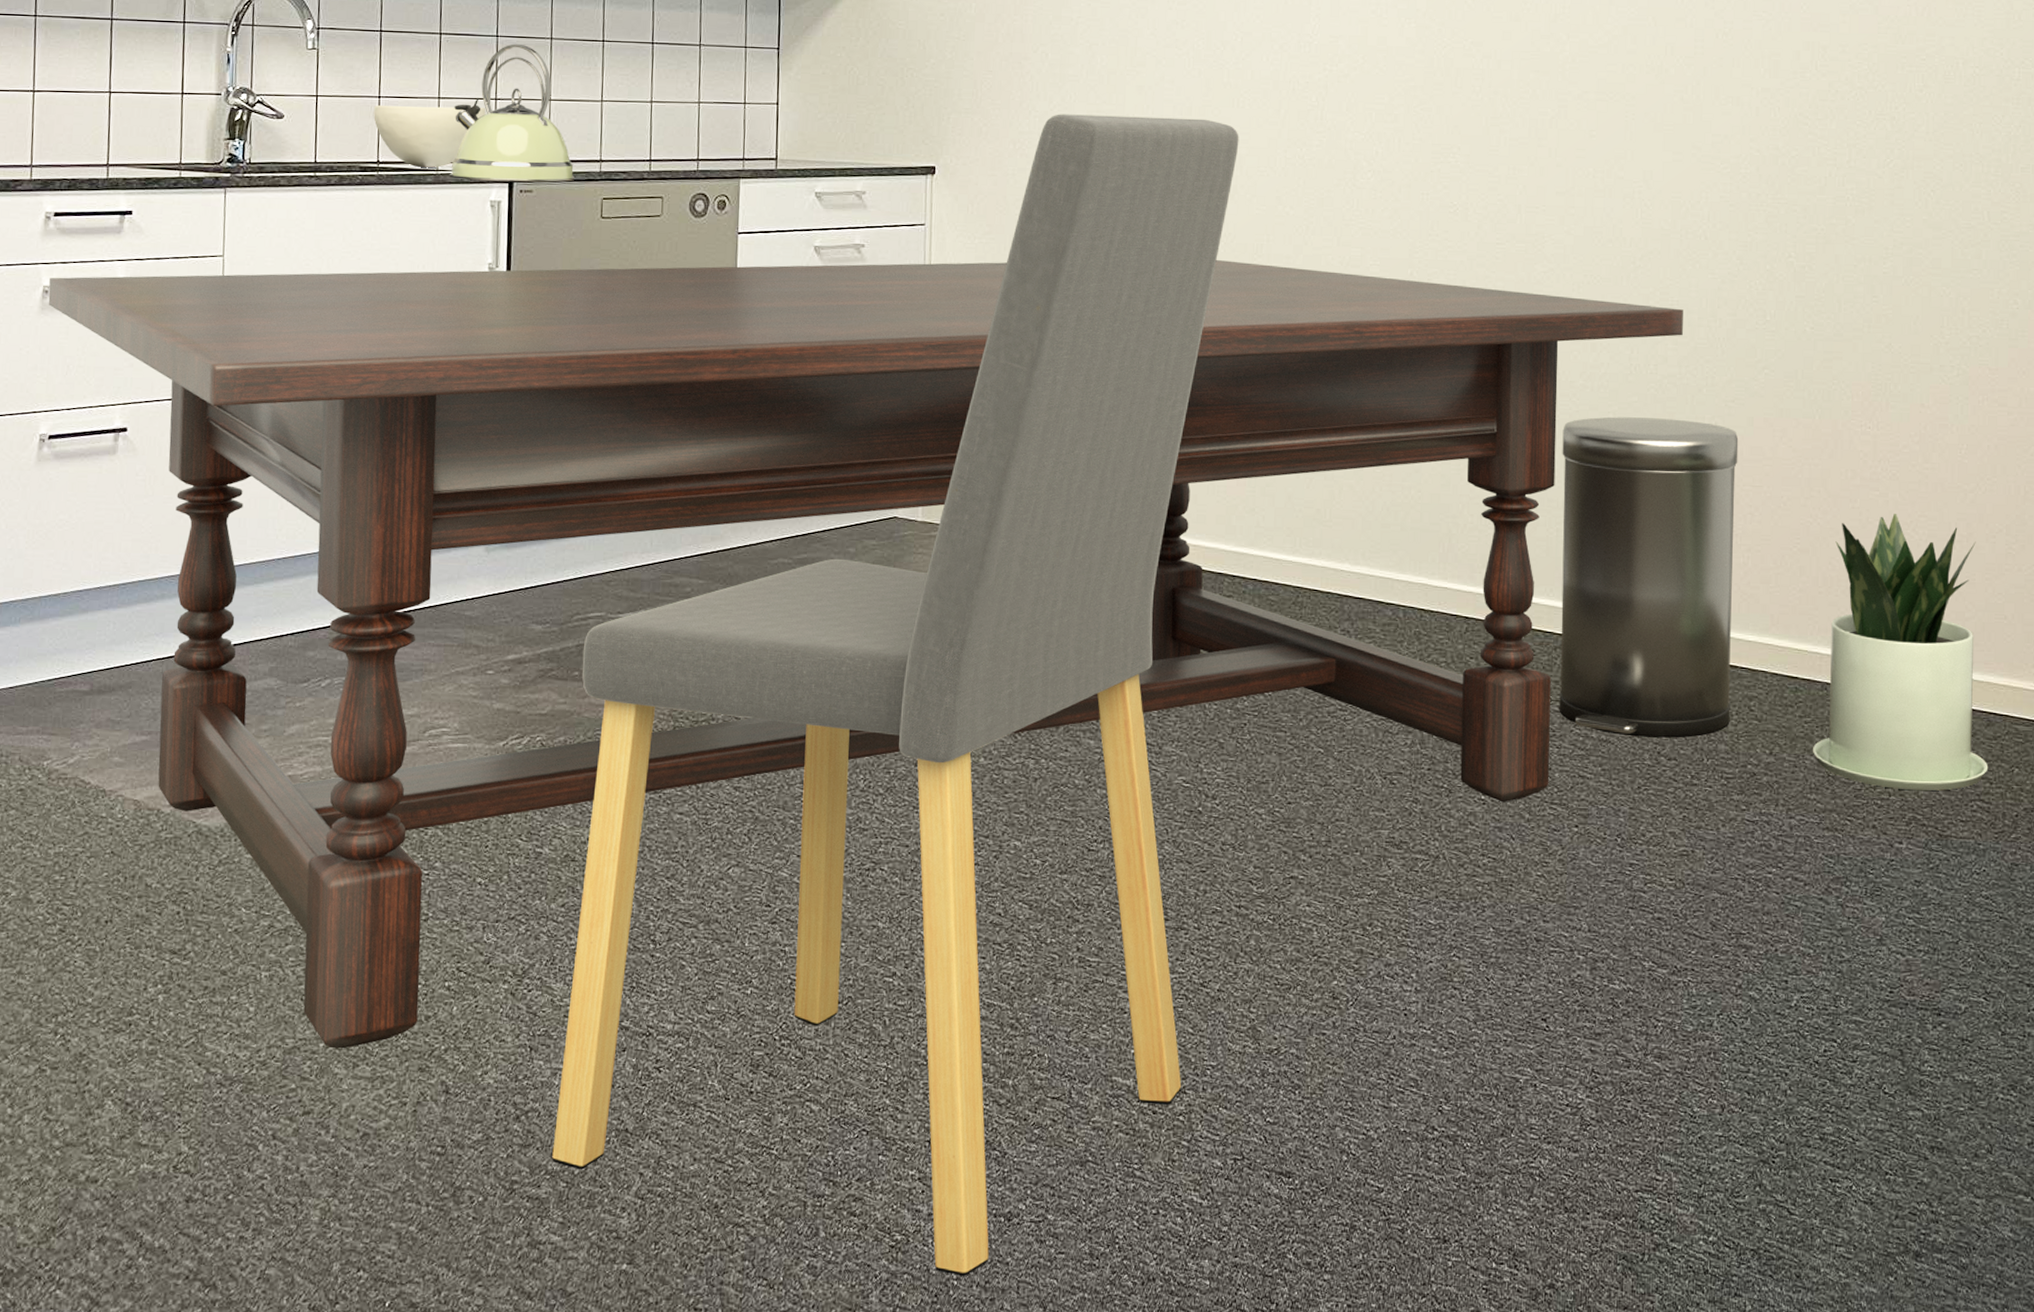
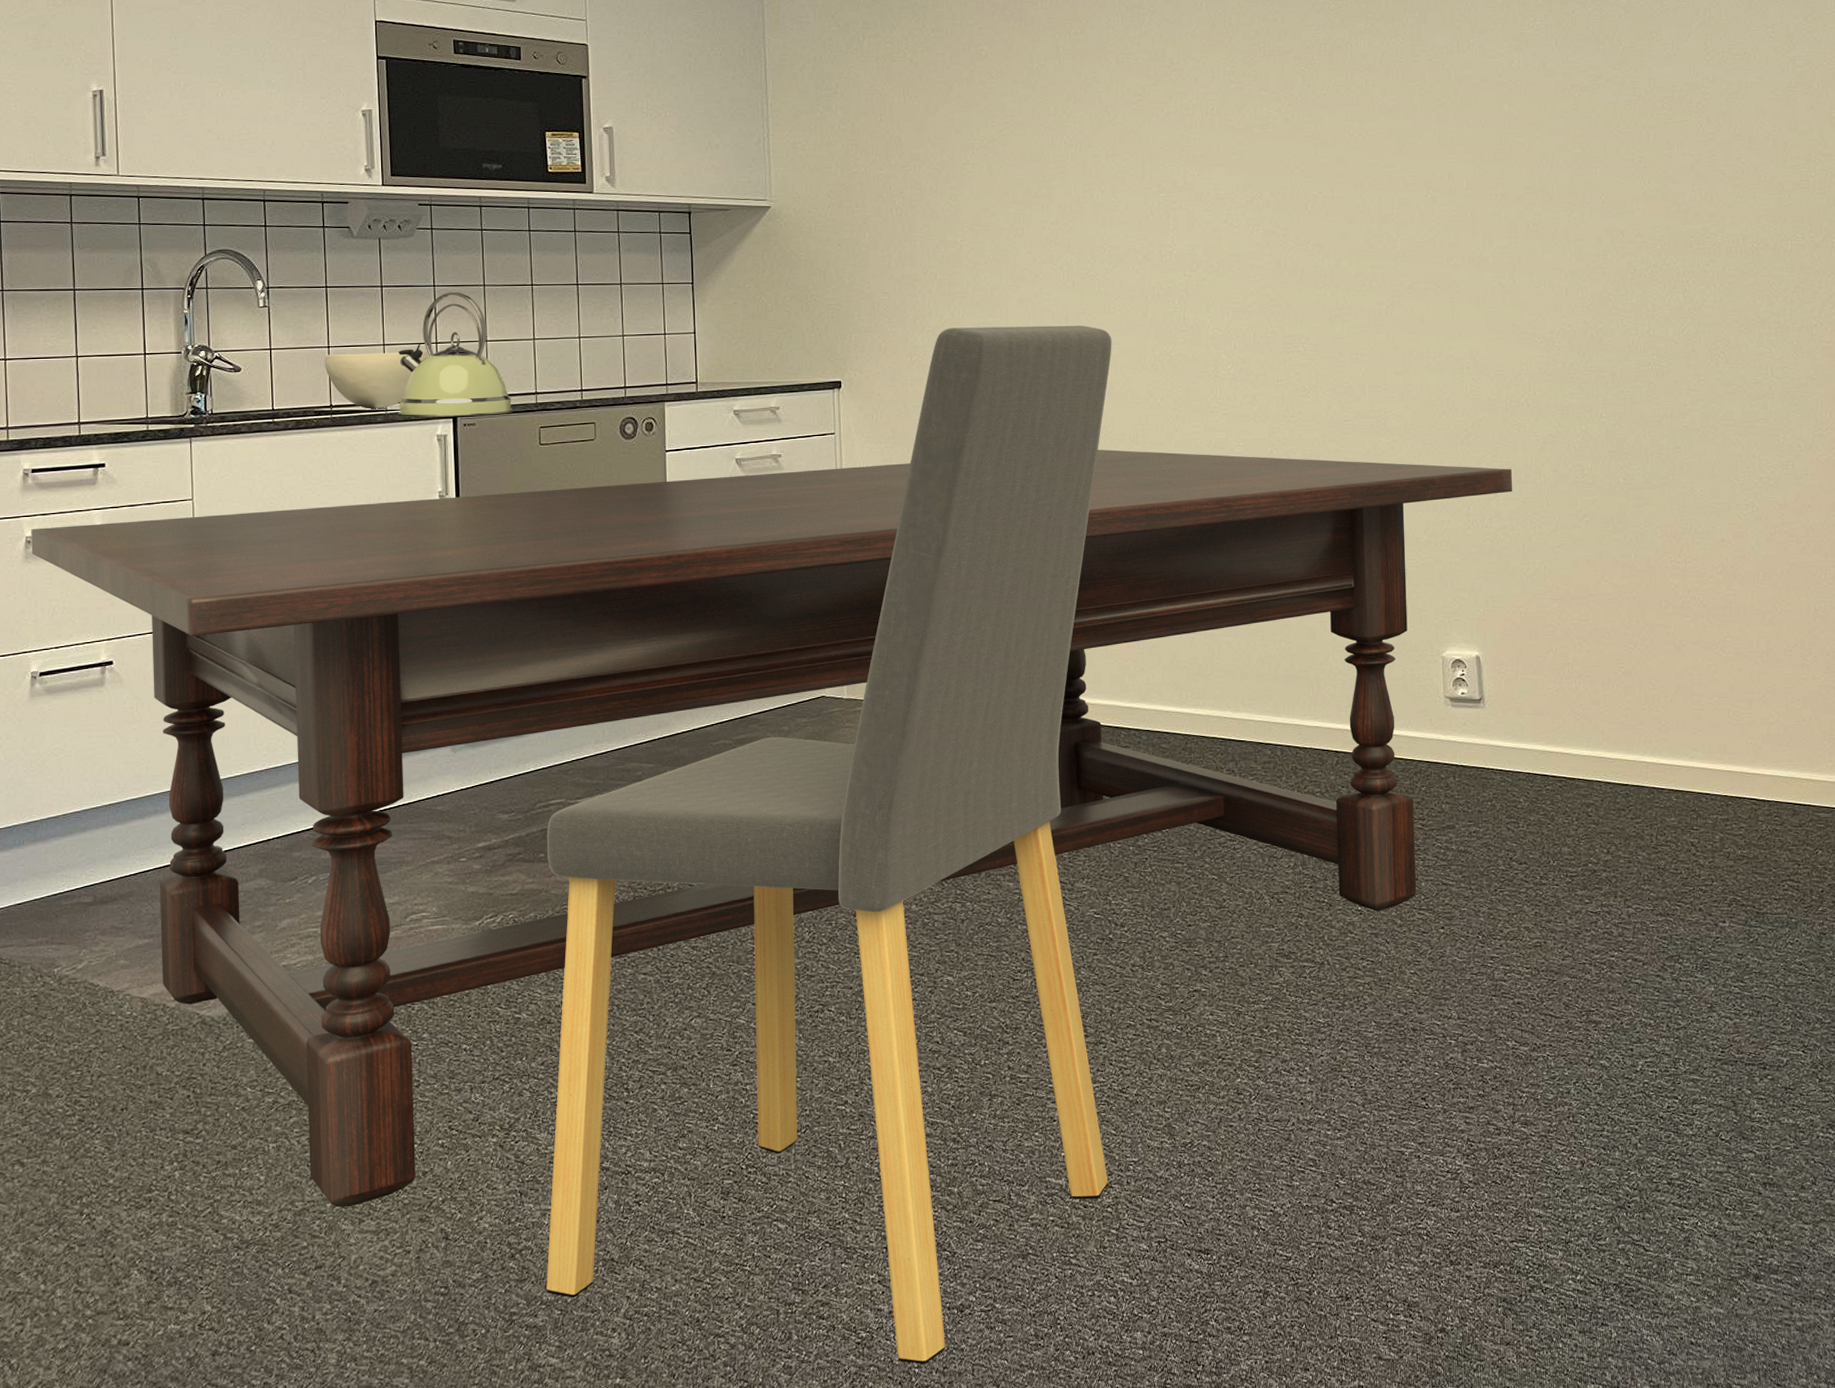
pedal bin: present [1559,416,1739,738] -> none [1412,565,1571,846]
planter: present [1812,514,1989,791] -> none [1643,636,1796,876]

